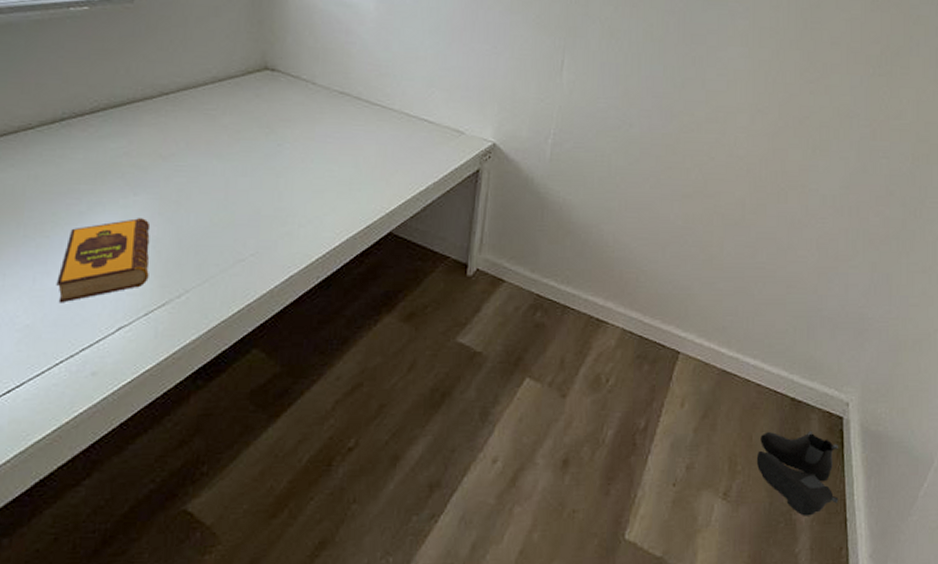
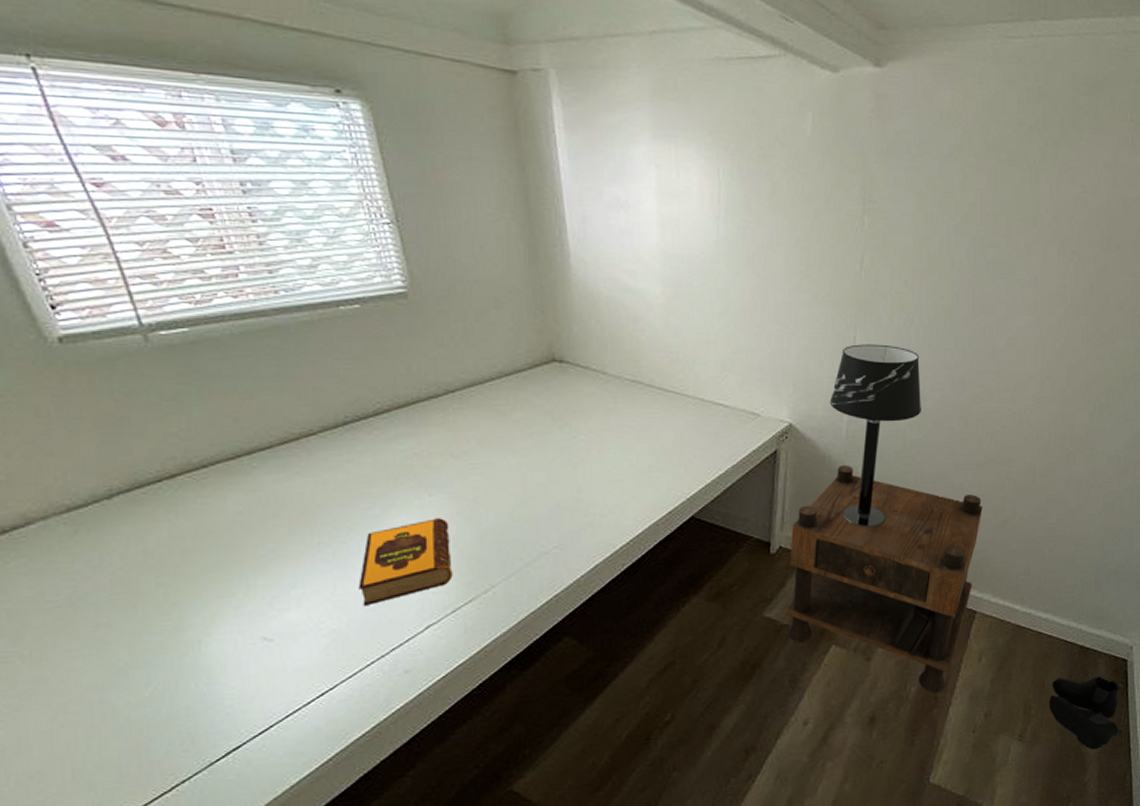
nightstand: none [478,189,689,439] -> present [785,465,983,694]
table lamp: none [534,67,628,255] -> present [829,344,921,528]

